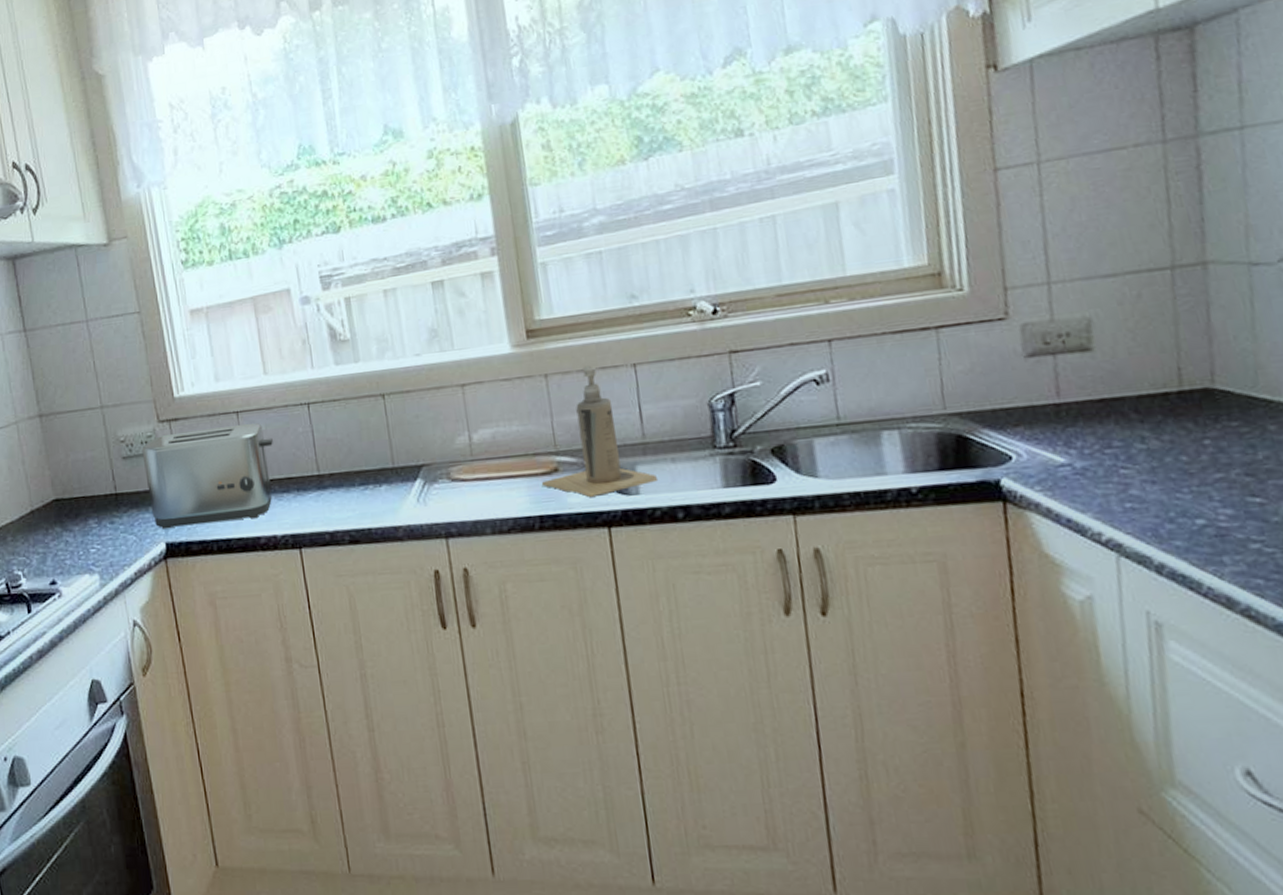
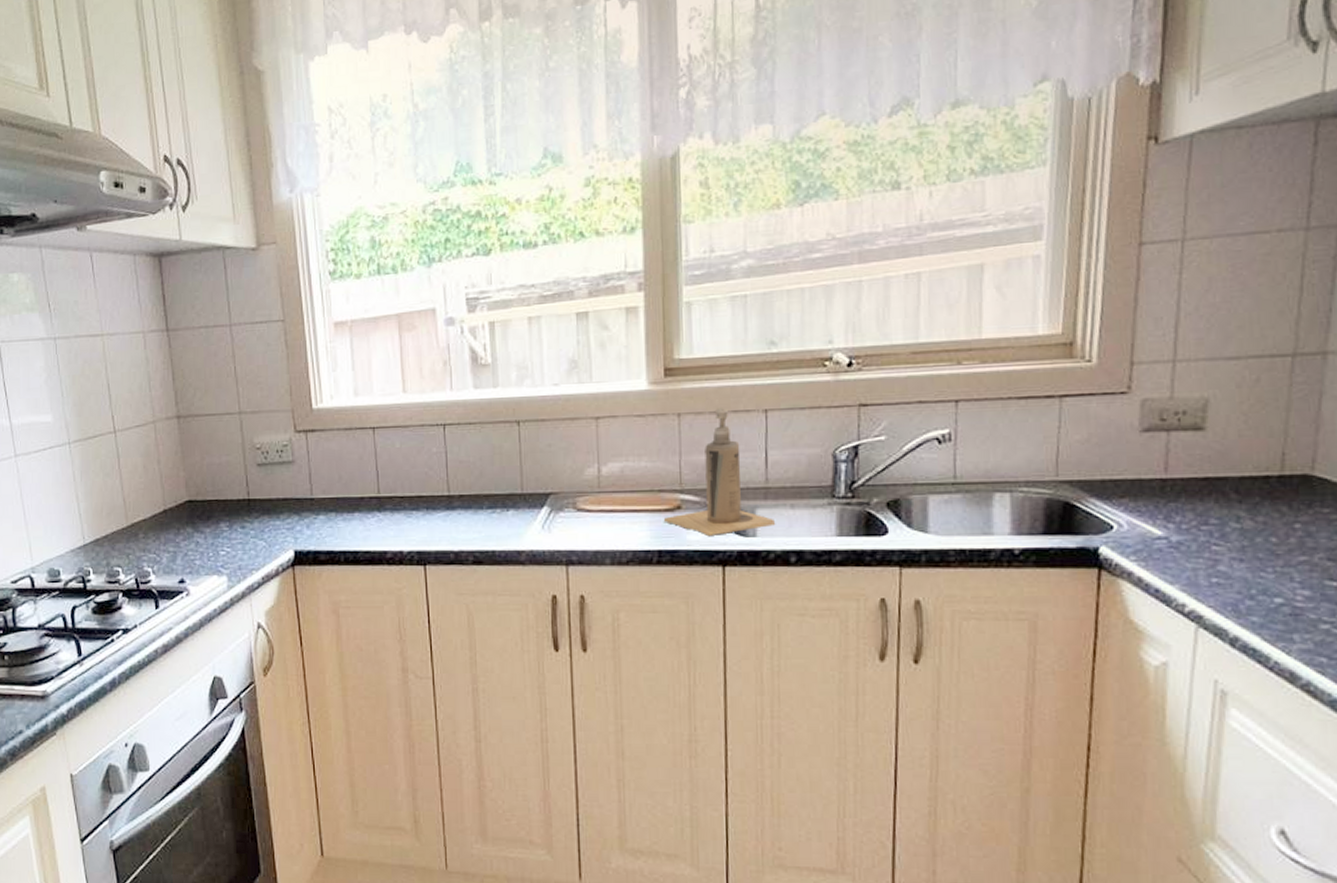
toaster: present [141,423,273,530] -> none [277,439,407,537]

